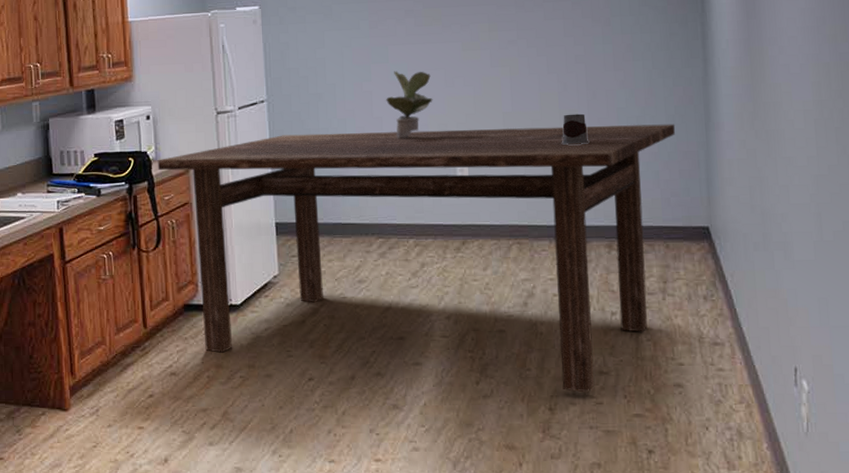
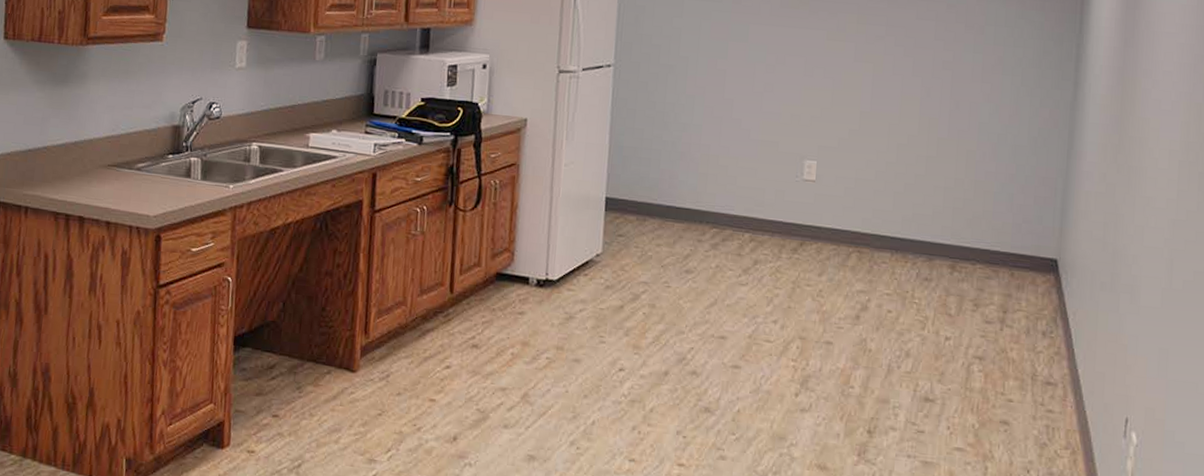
dining table: present [157,124,676,393] -> none [487,104,1037,419]
potted plant: present [386,71,433,138] -> none [740,52,790,125]
mug: present [562,113,590,145] -> none [918,122,946,156]

